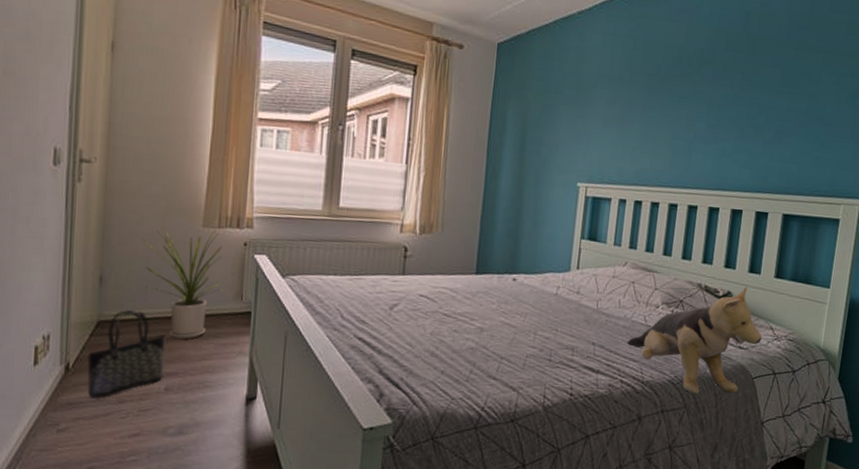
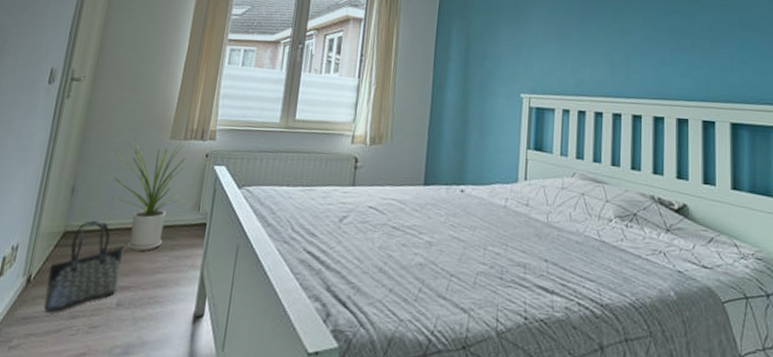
plush toy: present [627,286,762,394] -> none [582,199,727,321]

